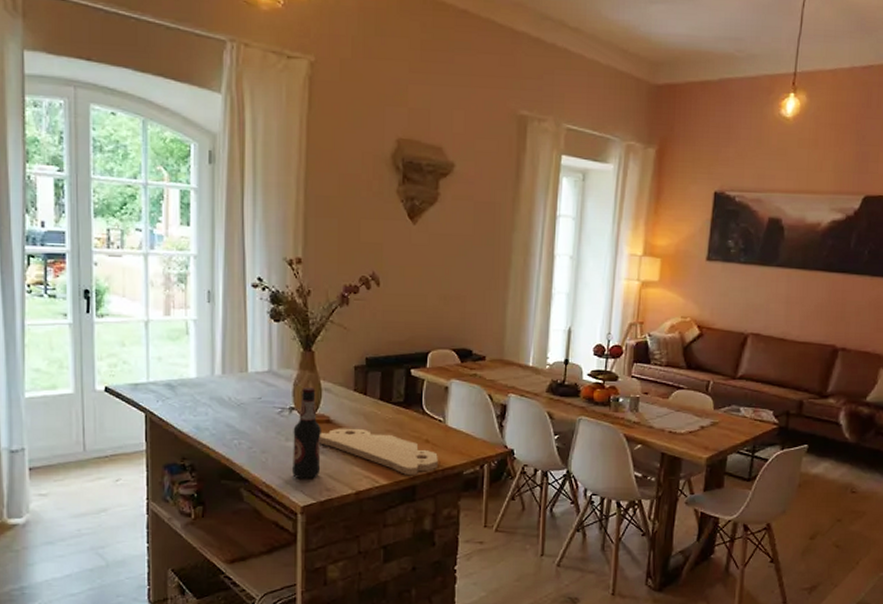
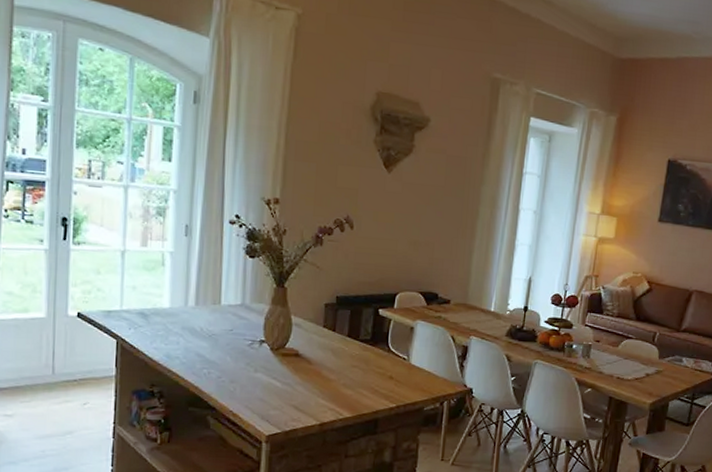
bottle: present [293,387,321,480] -> none [259,322,290,410]
cutting board: present [320,428,438,475] -> none [287,362,401,409]

